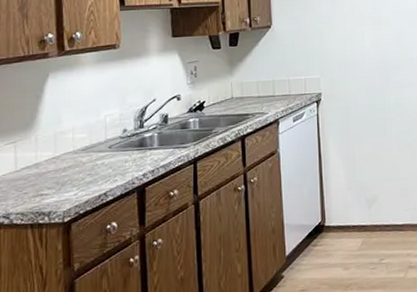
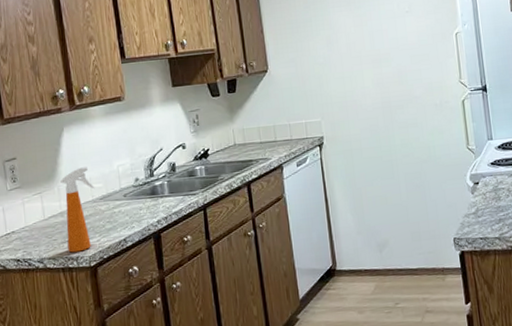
spray bottle: none [39,114,78,207] -> present [60,166,95,253]

